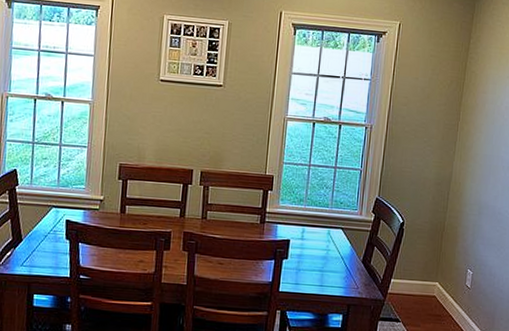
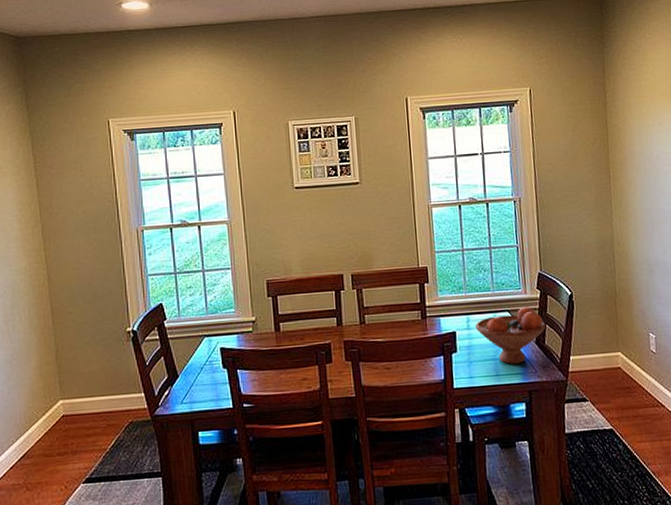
fruit bowl: none [308,227,375,278] -> present [475,307,547,364]

